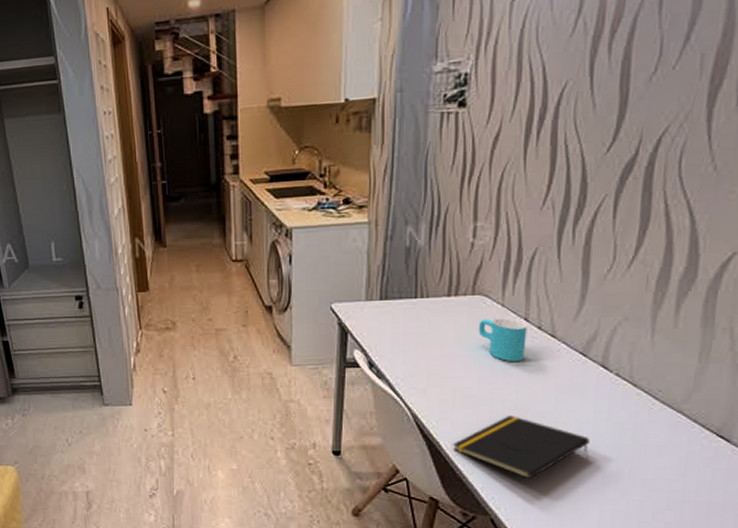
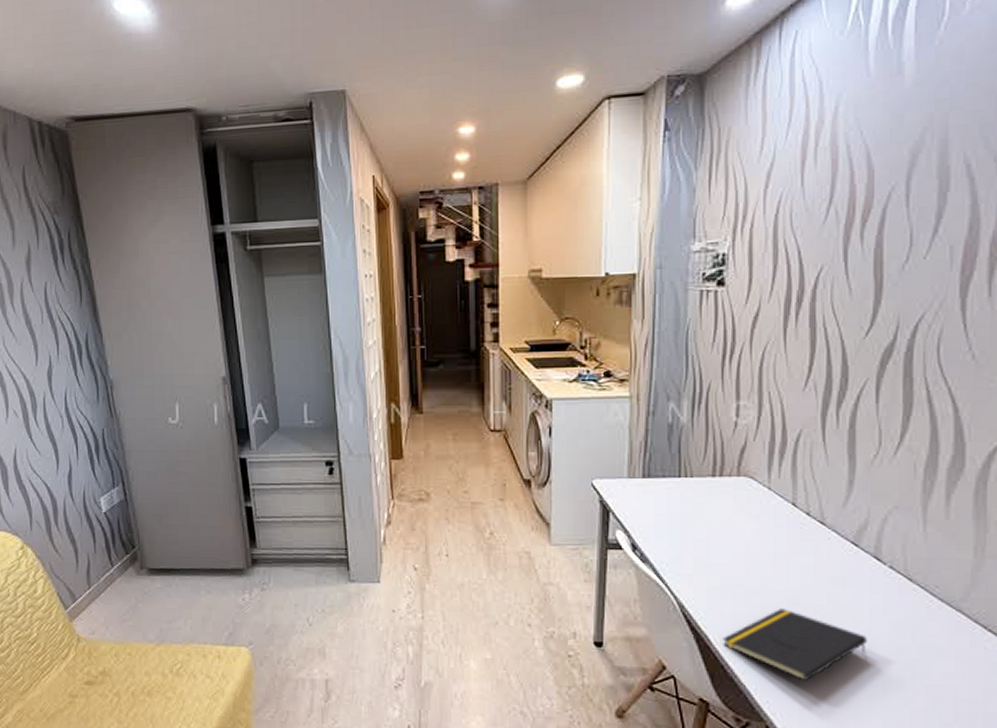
cup: present [478,318,528,361] -> none [745,502,795,549]

